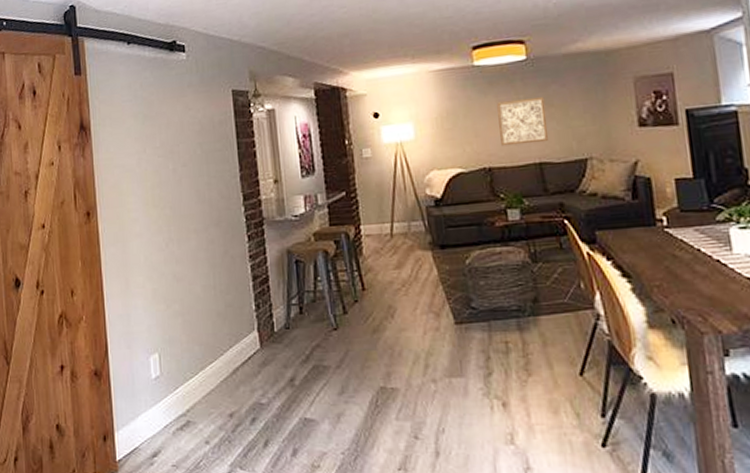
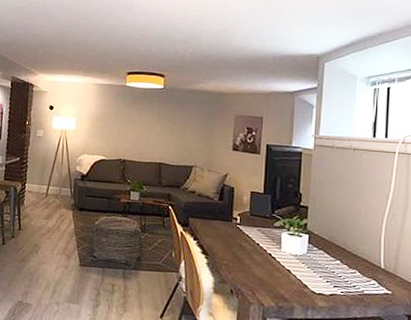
wall art: present [497,96,549,147] -> none [135,115,171,149]

